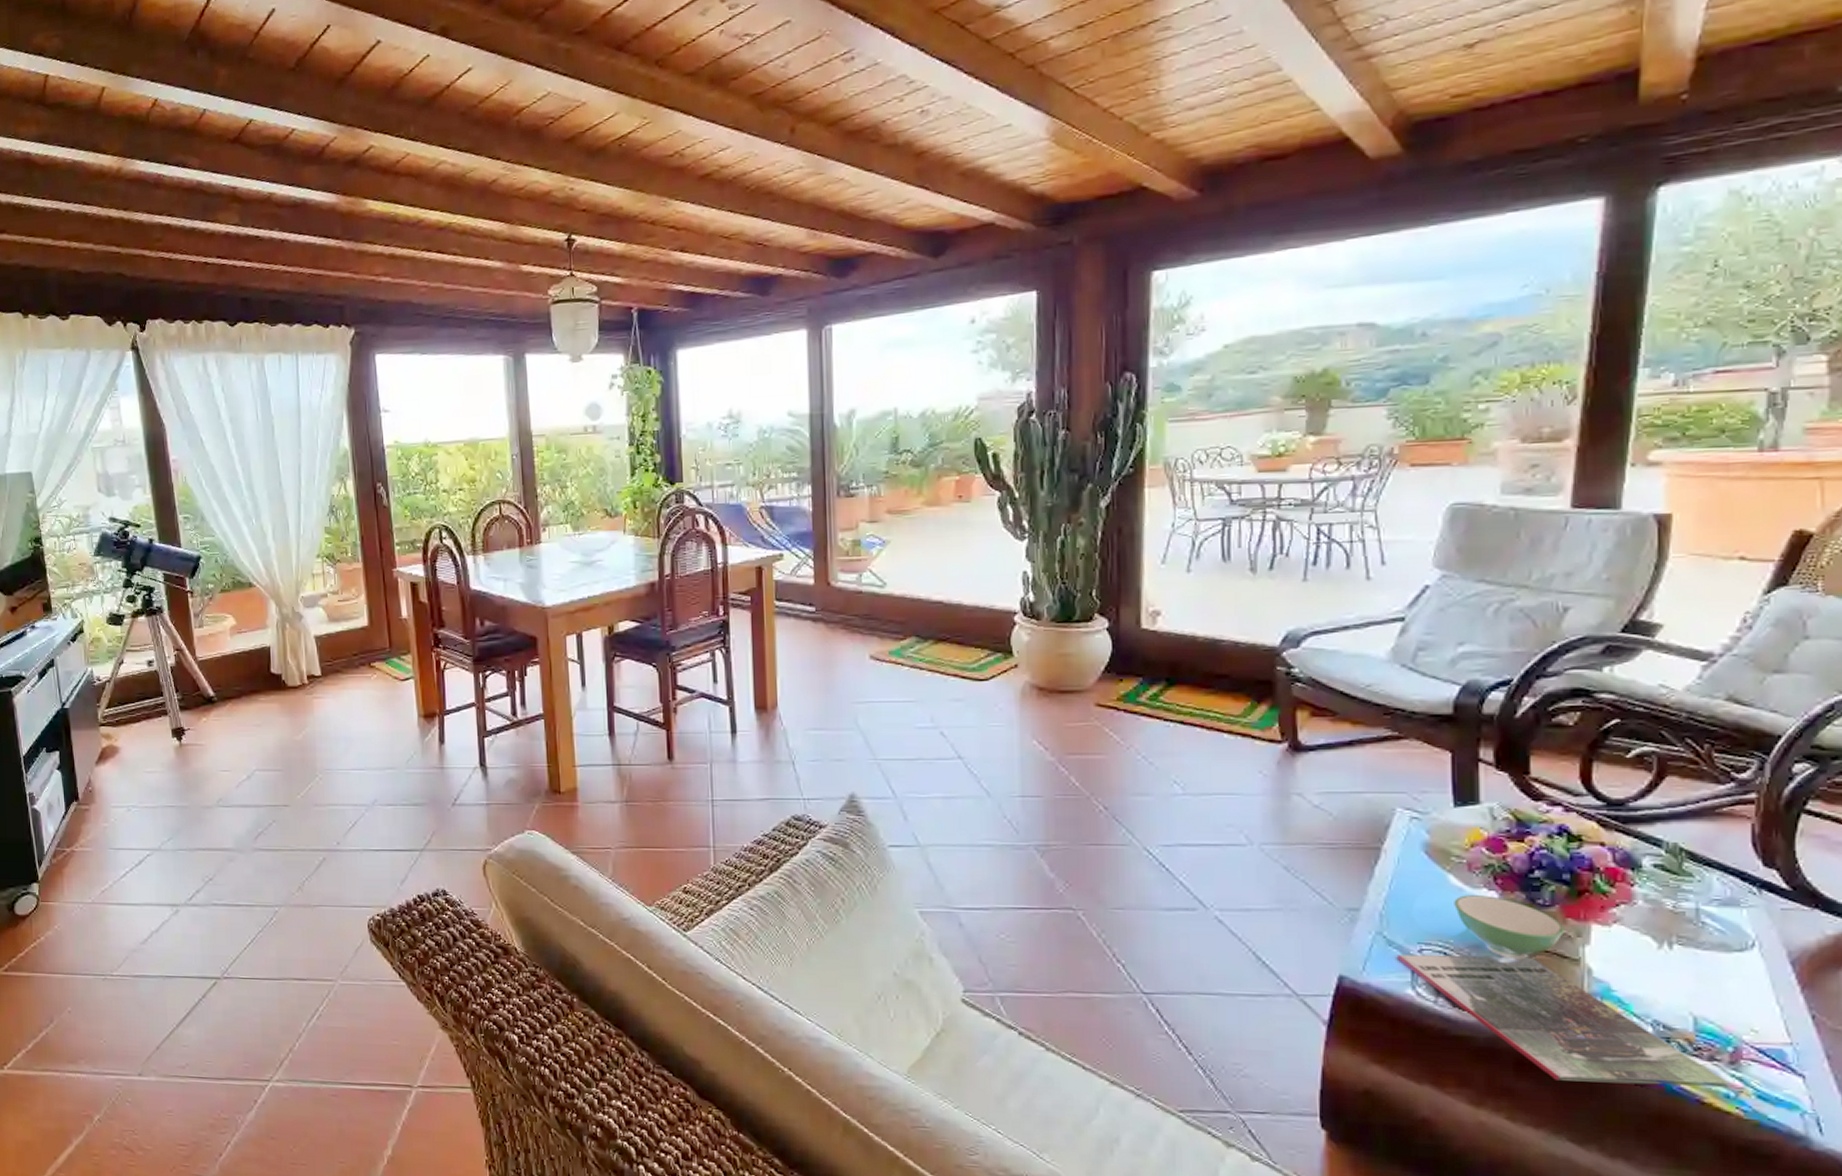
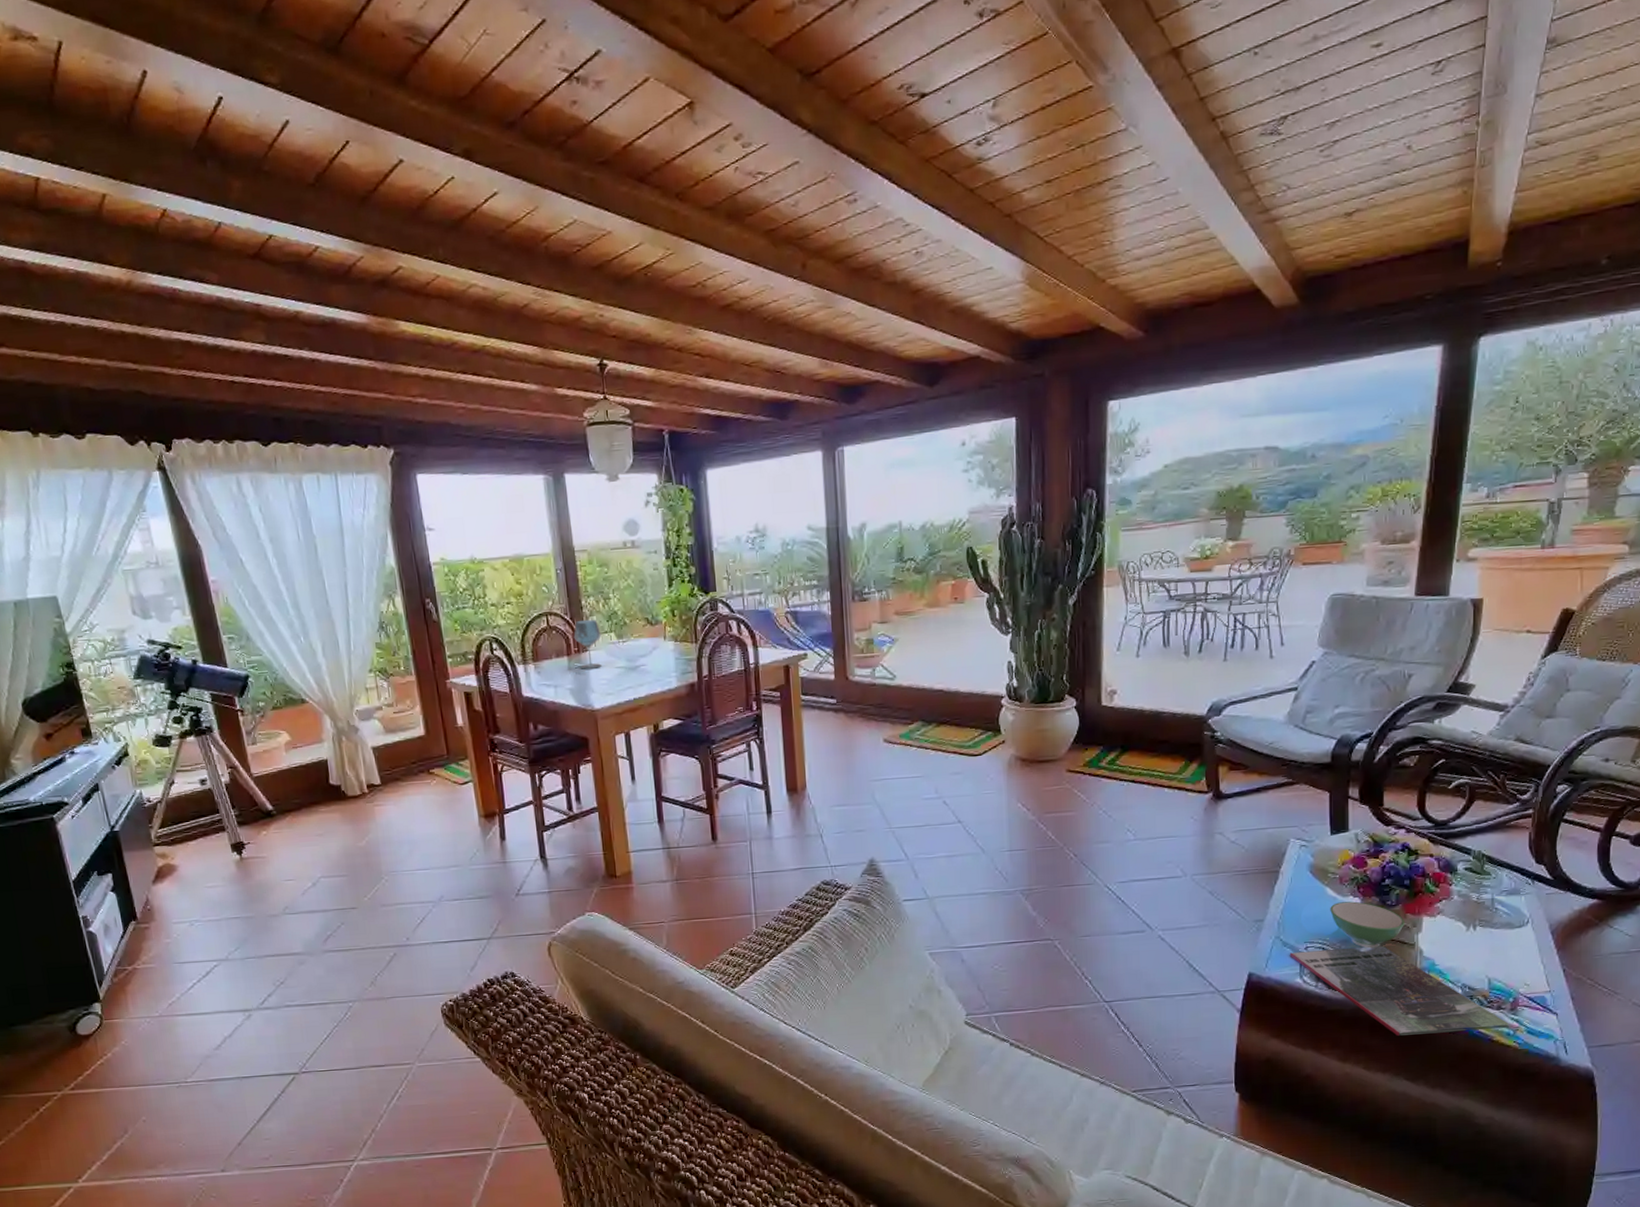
wine glass: none [527,508,556,563] -> present [573,619,602,669]

